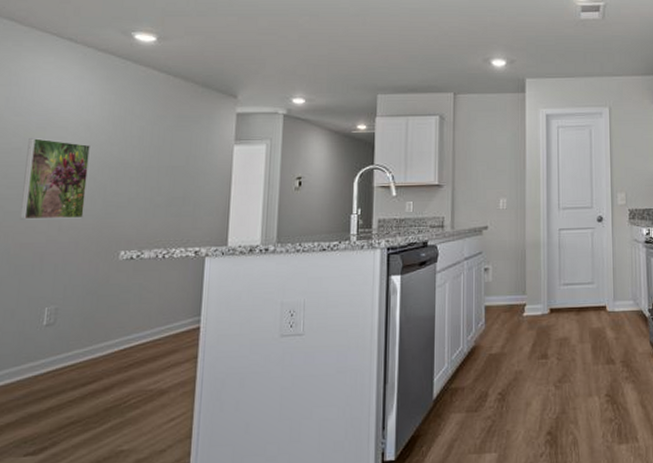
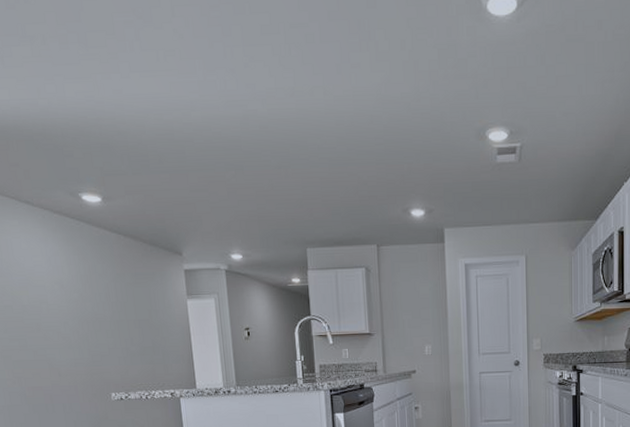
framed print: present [20,138,90,220] -> none [16,296,76,368]

